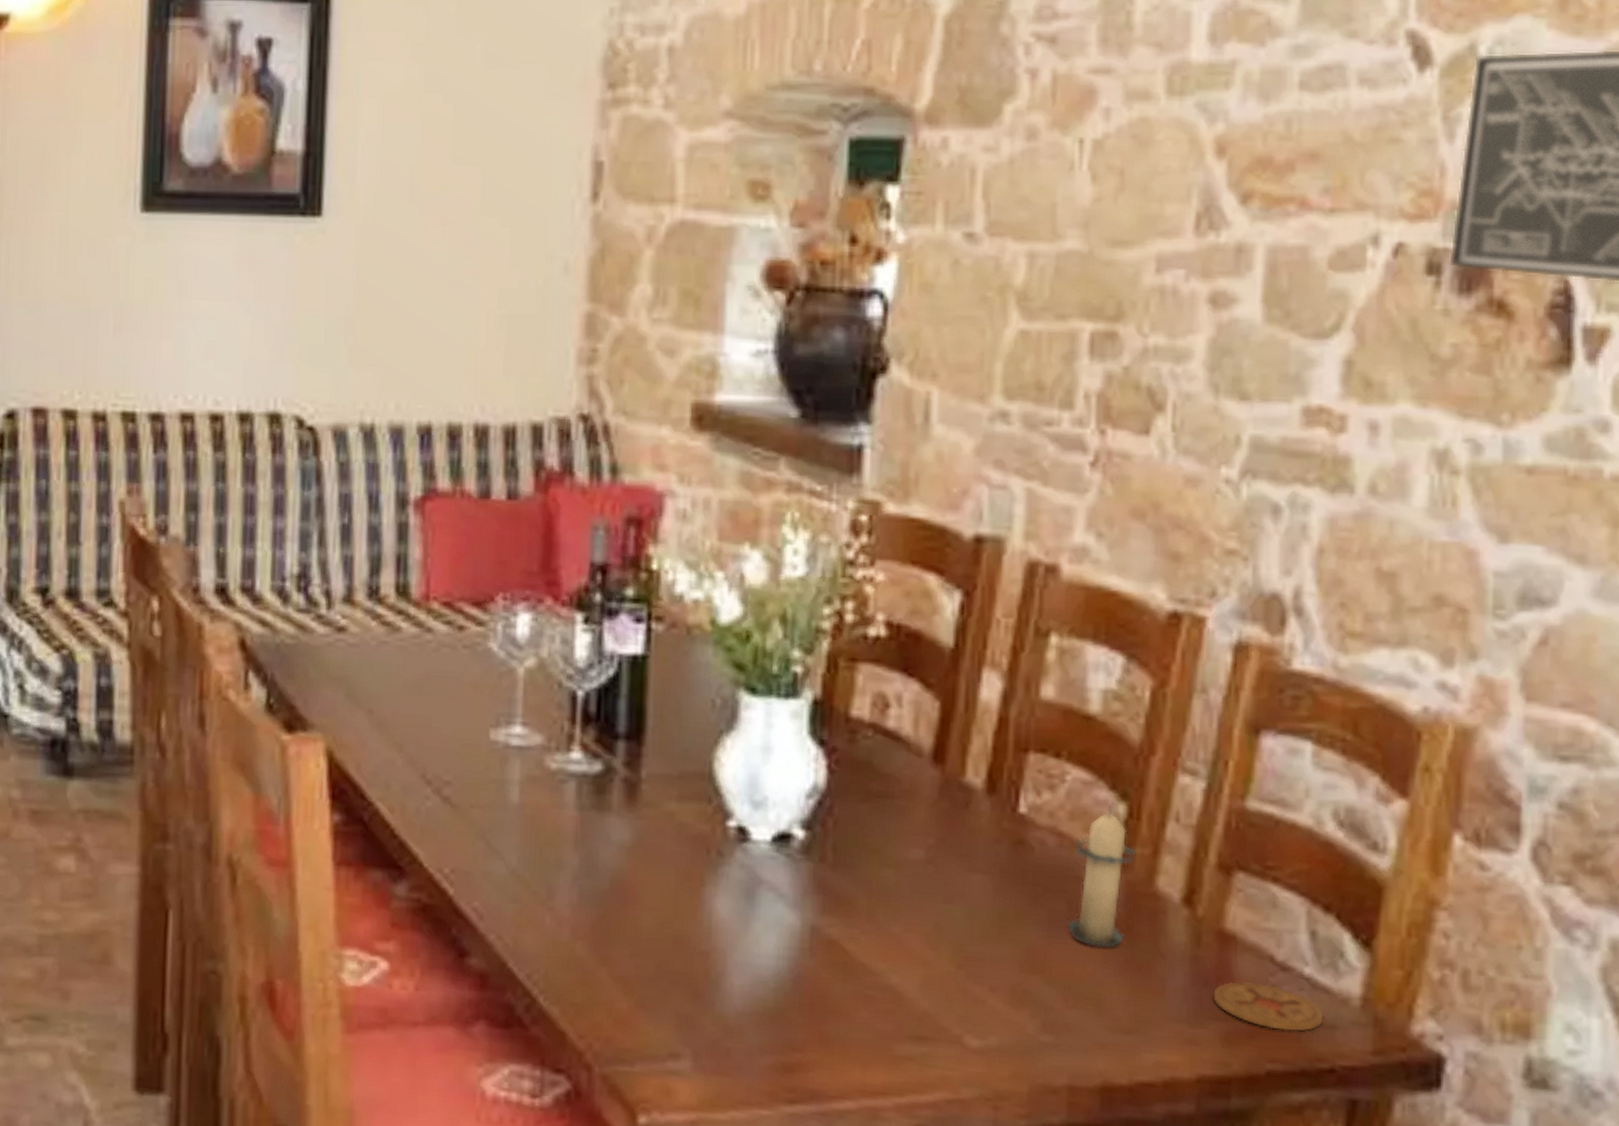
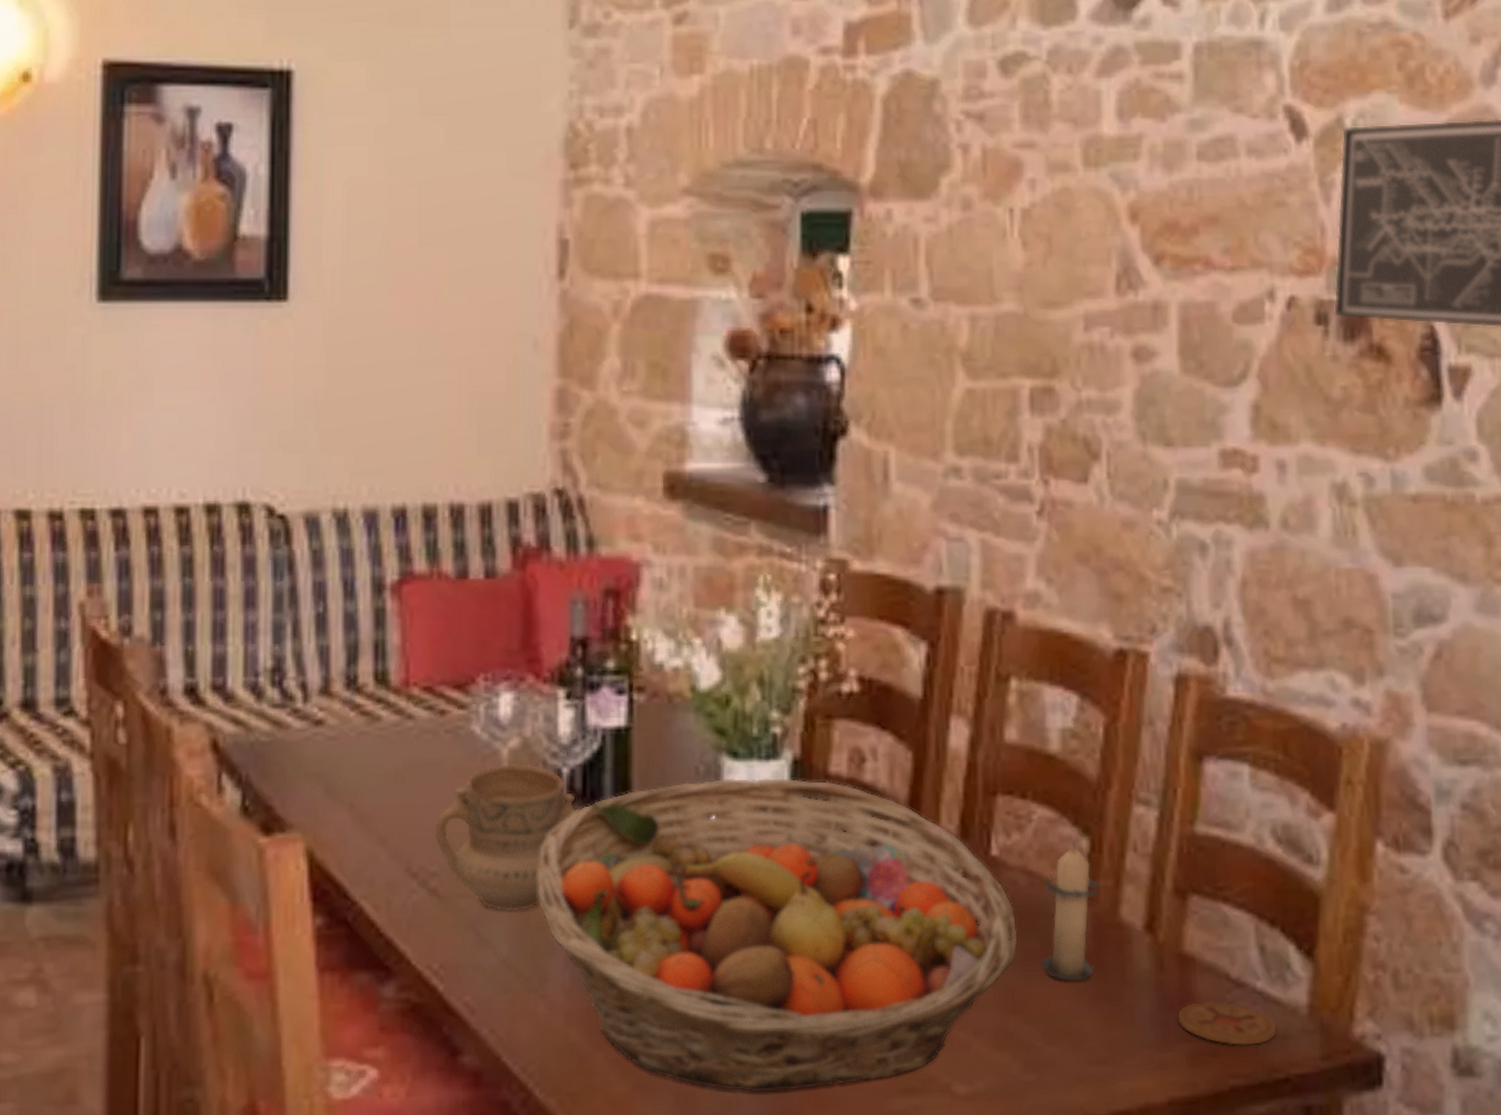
mug: none [449,682,590,827] -> present [435,764,576,912]
fruit basket: none [547,712,1043,1026] -> present [537,777,1018,1093]

